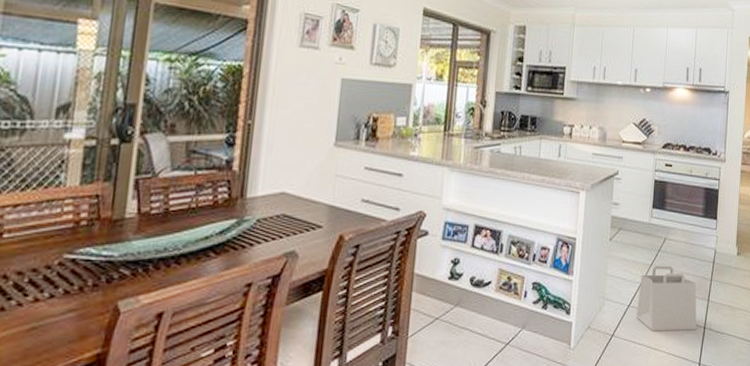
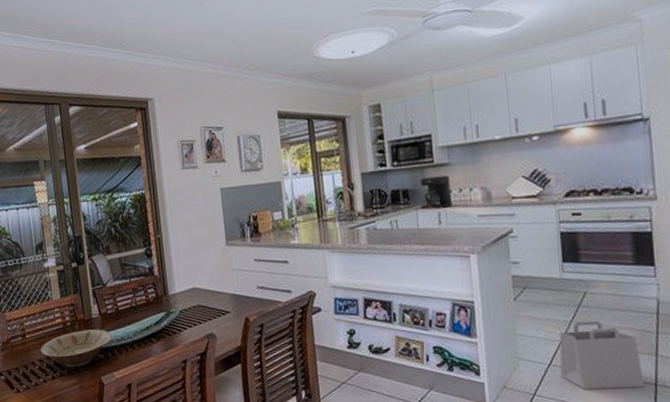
bowl: none [24,233,149,286] -> present [40,329,112,368]
coffee maker: none [544,108,575,142] -> present [420,175,452,210]

